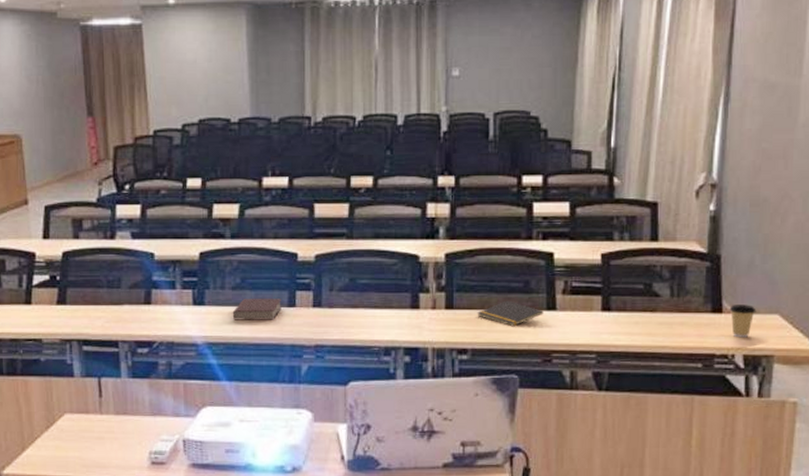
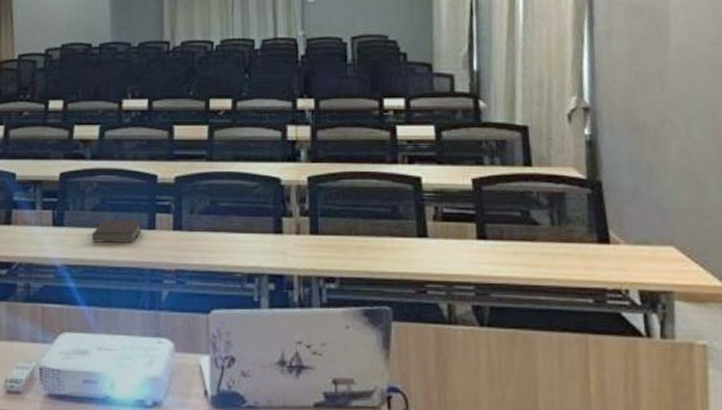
notepad: present [477,300,544,326] -> none [343,226,415,253]
coffee cup: present [729,305,757,338] -> none [617,235,648,271]

